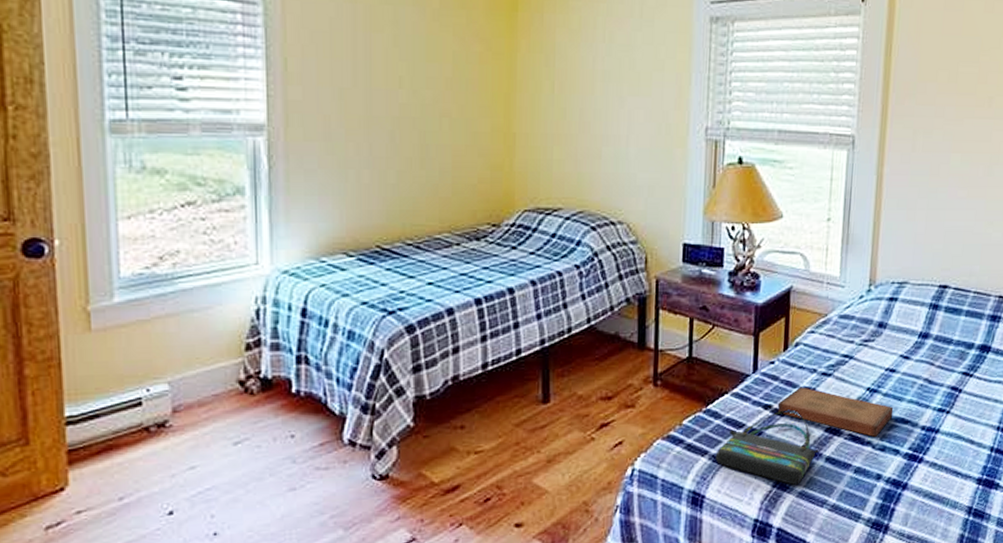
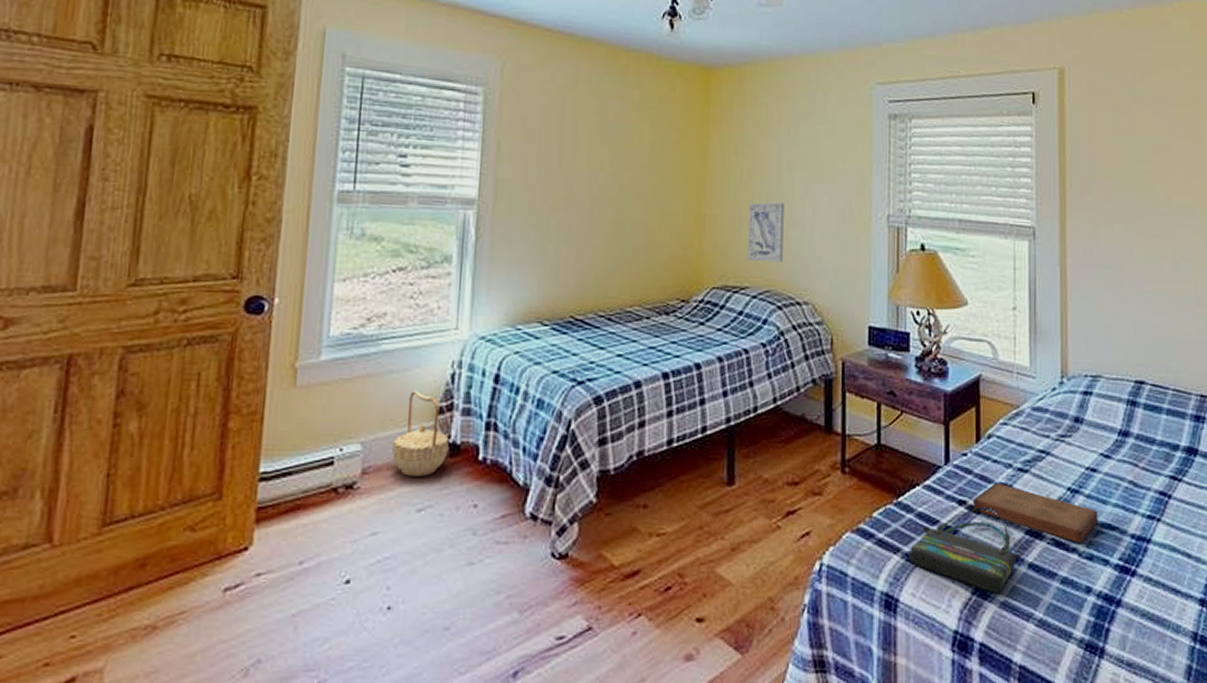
basket: none [202,329,260,412] -> present [392,391,449,476]
wall art: none [560,118,598,182] -> present [748,202,784,263]

